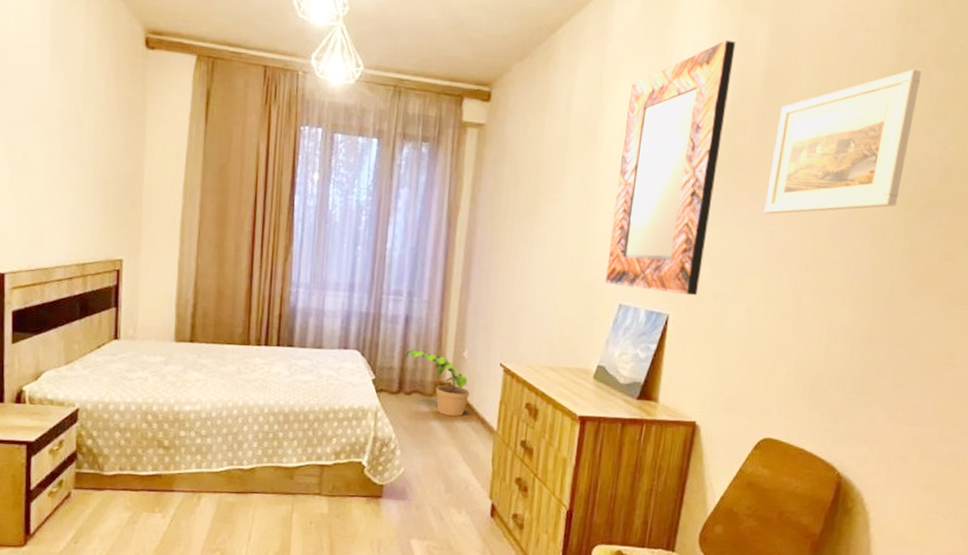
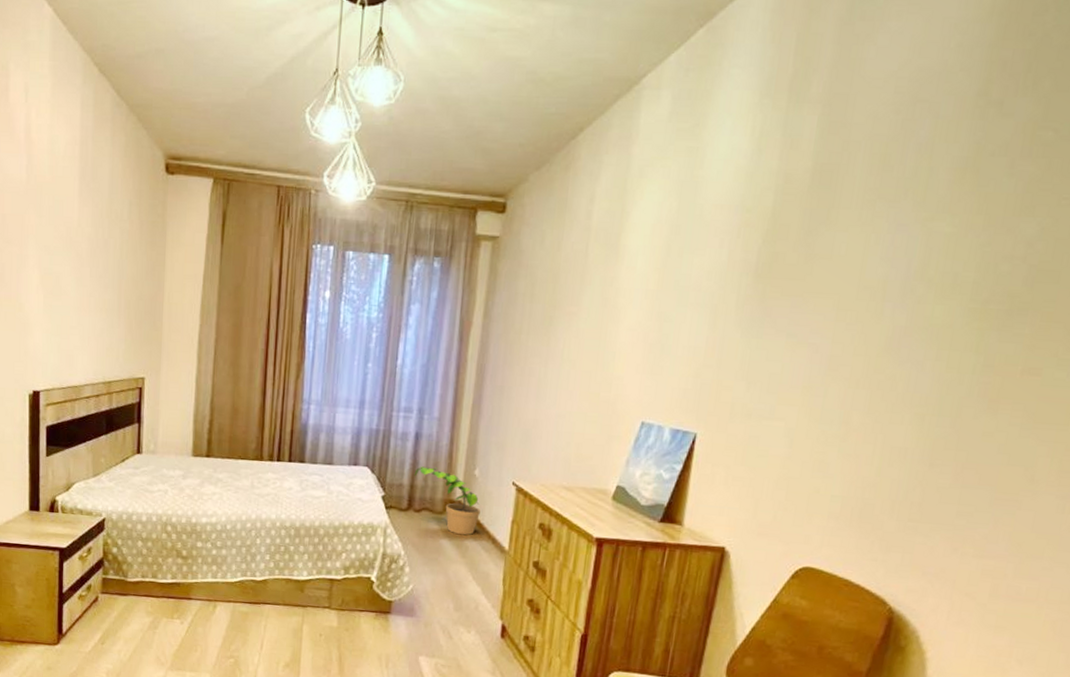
home mirror: present [605,39,736,296] -> none [627,136,779,414]
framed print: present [764,70,922,214] -> none [808,160,1005,325]

